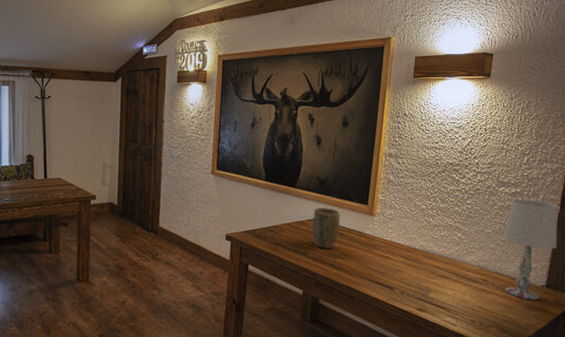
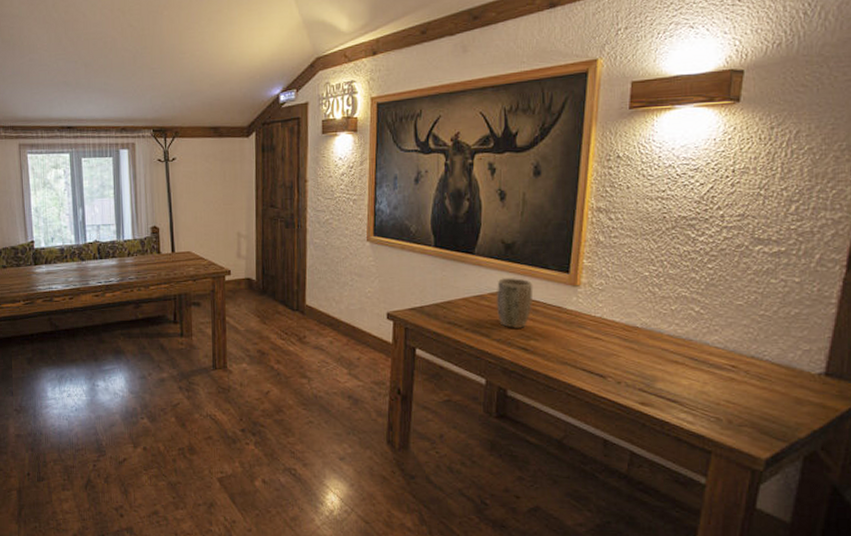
table lamp: present [503,199,558,300] -> none [760,261,842,393]

